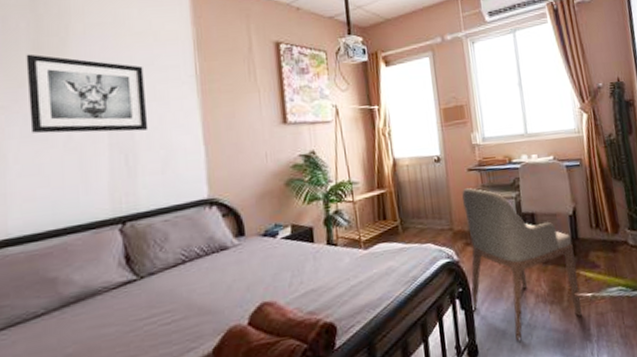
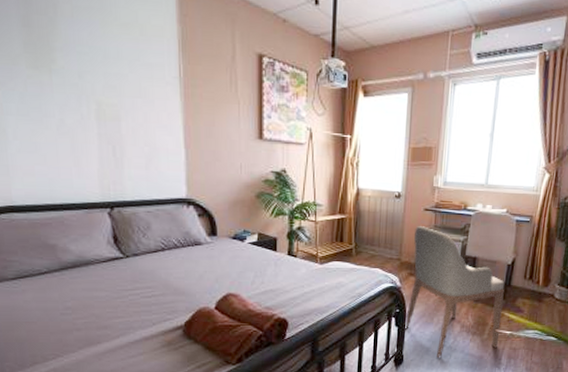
wall art: present [26,54,149,134] -> none [17,30,134,126]

